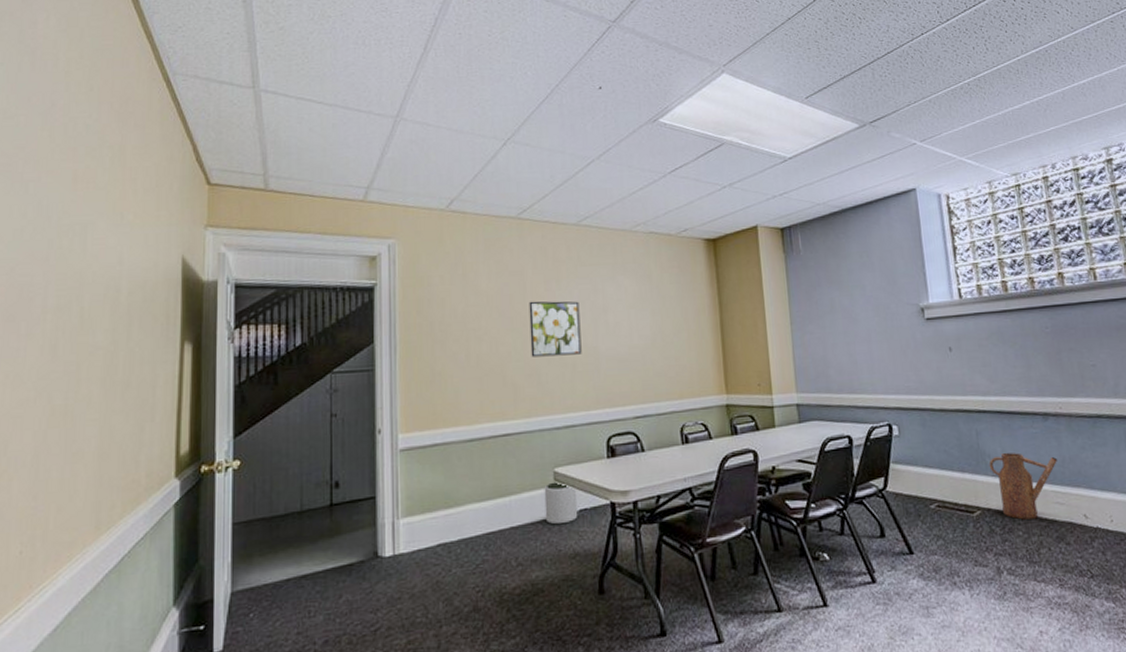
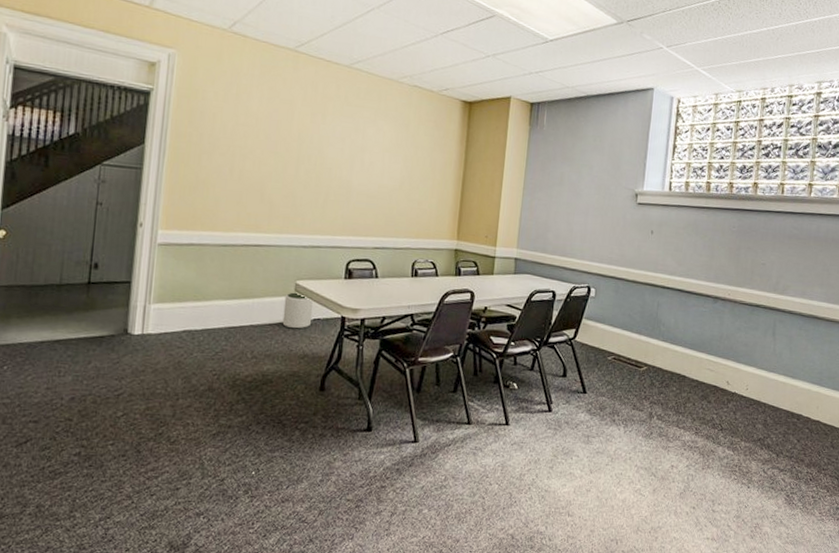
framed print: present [529,301,582,357] -> none [289,130,340,185]
watering can: present [989,453,1057,520] -> none [662,324,716,379]

